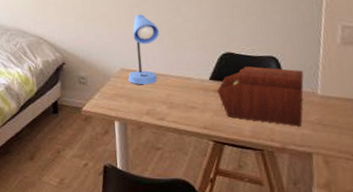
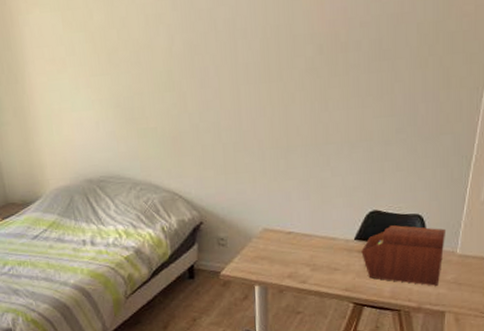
desk lamp: present [127,14,160,85] -> none [270,167,307,246]

